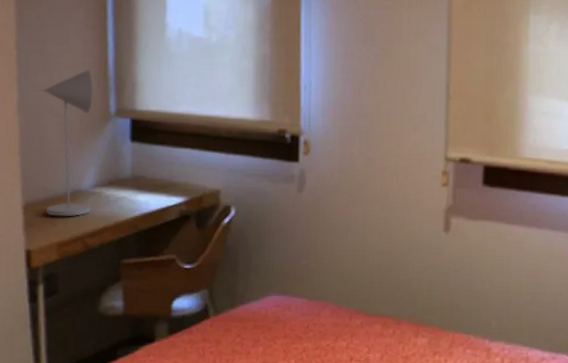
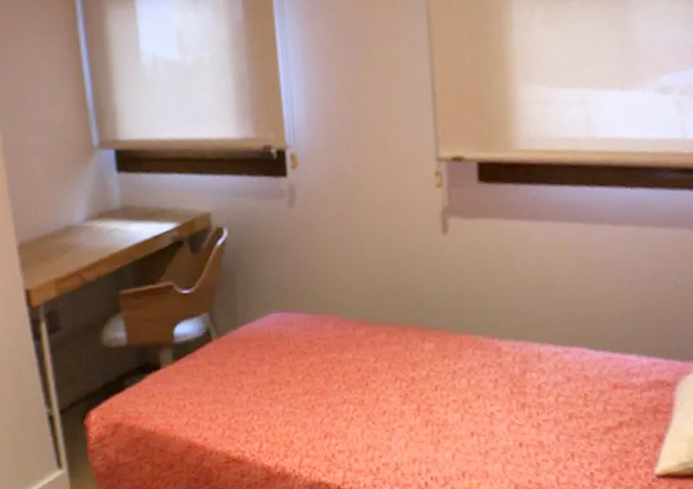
desk lamp: present [43,69,94,217] -> none [25,104,85,254]

